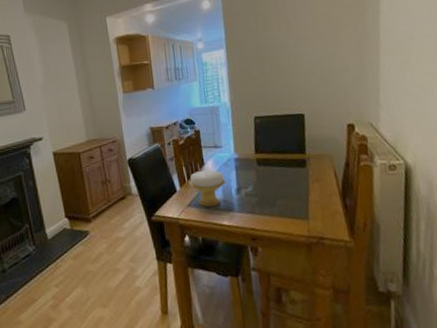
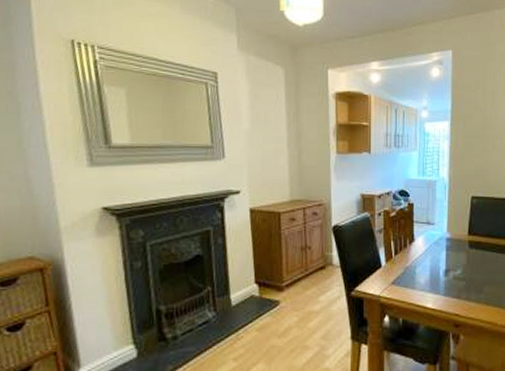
candle holder: present [189,170,226,208] -> none [395,248,435,288]

